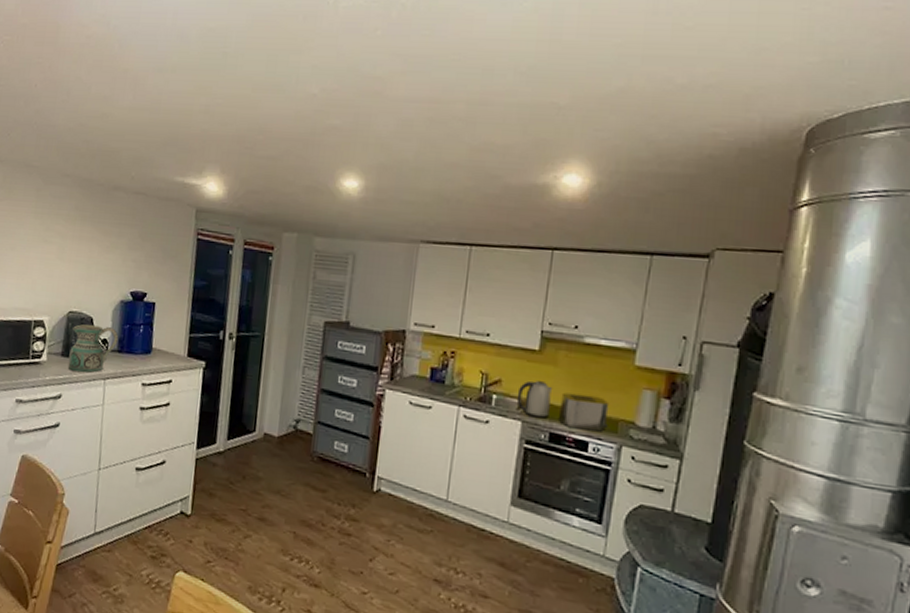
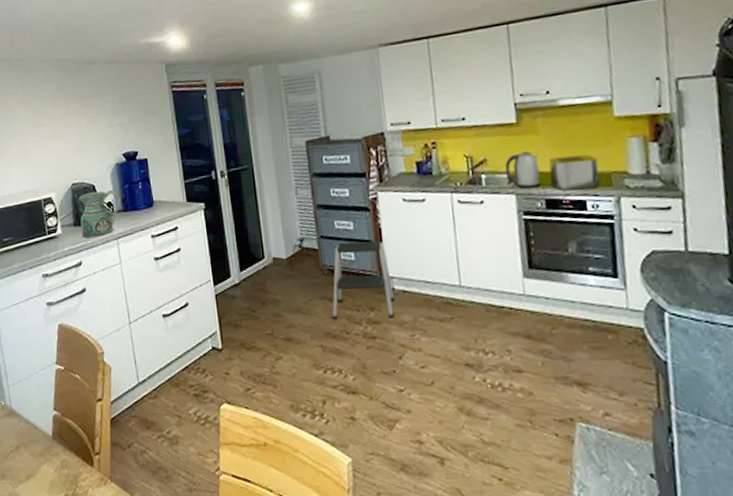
step stool: none [311,433,381,519] -> present [332,240,396,320]

